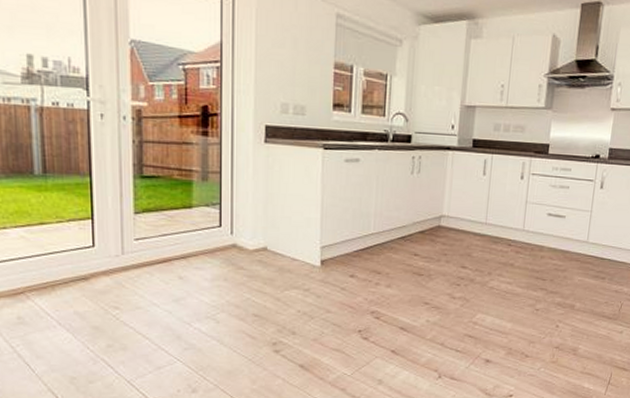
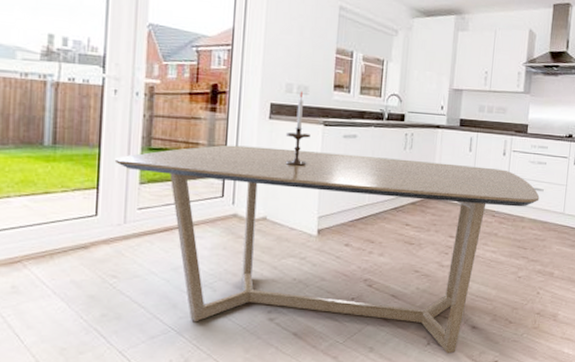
dining table: none [107,171,561,387] -> present [114,144,540,354]
candlestick: none [283,112,310,193] -> present [285,91,311,166]

